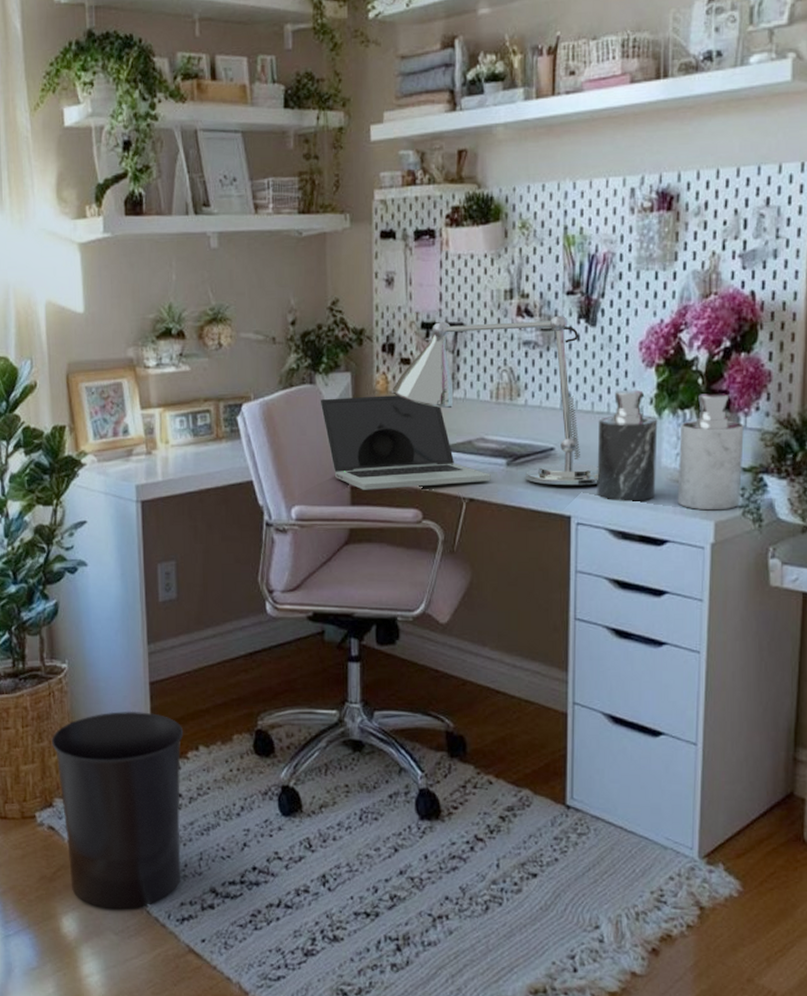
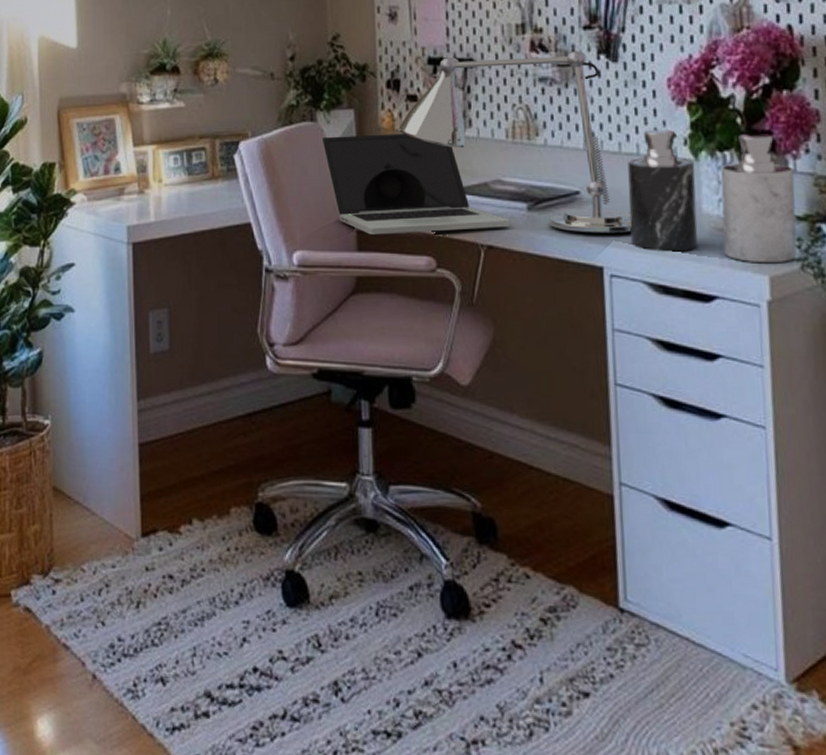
waste bin: present [52,711,184,910] -> none [31,475,176,713]

